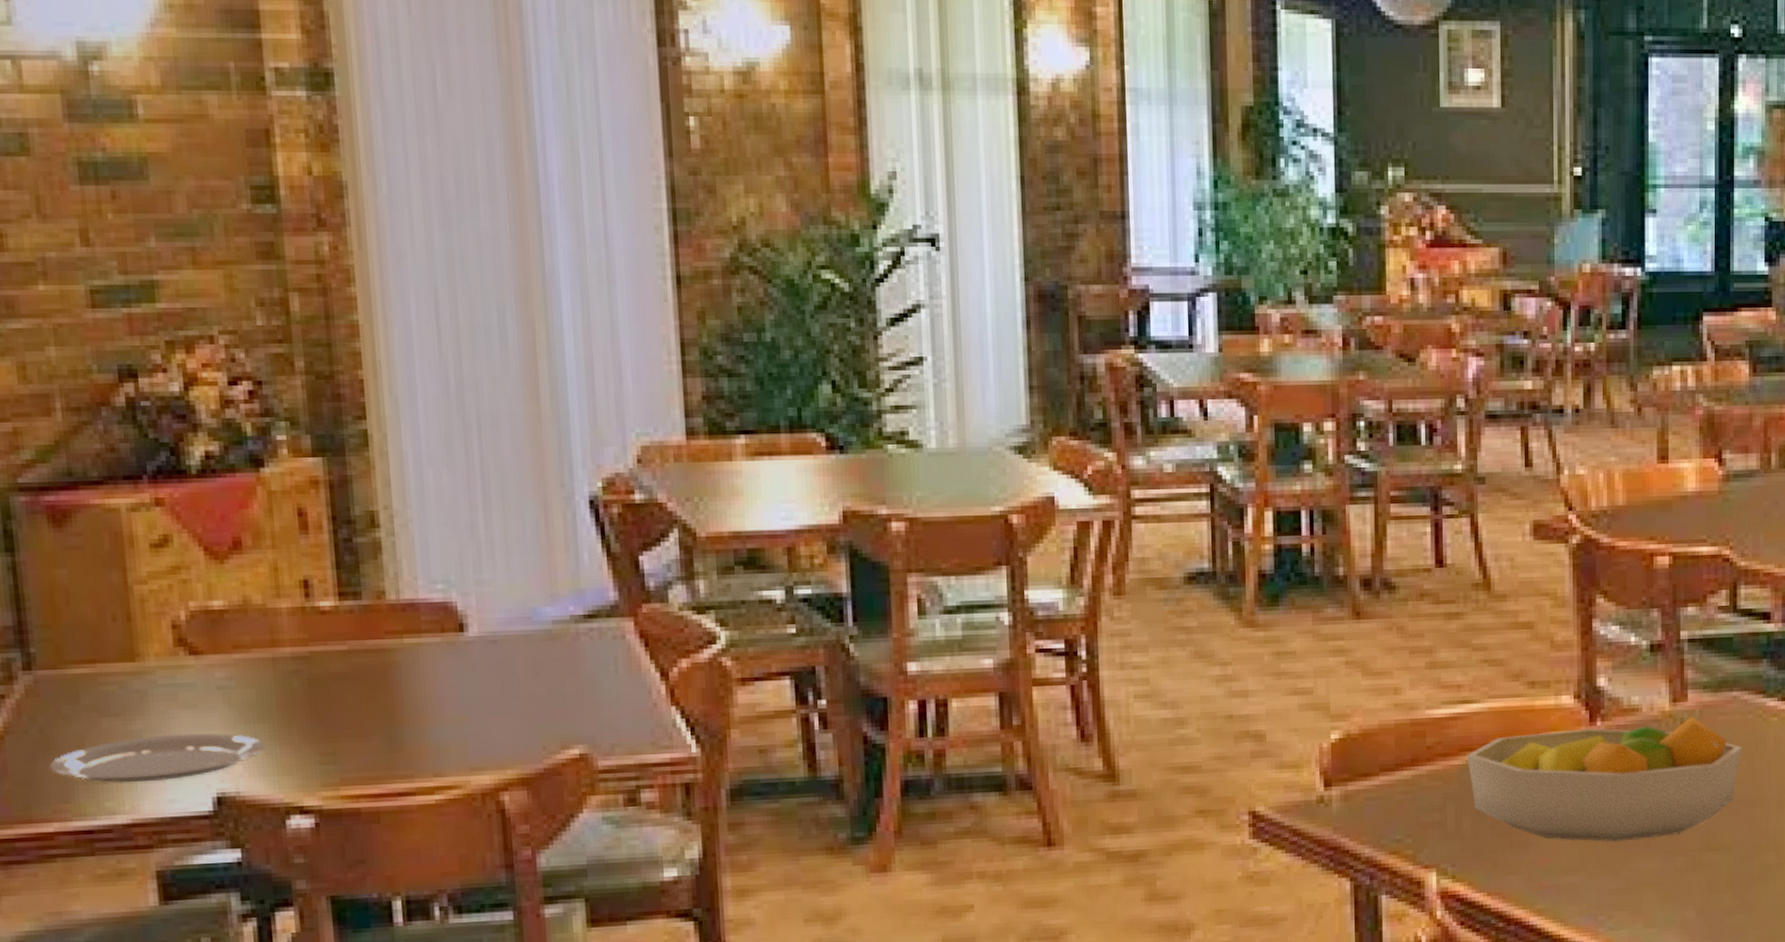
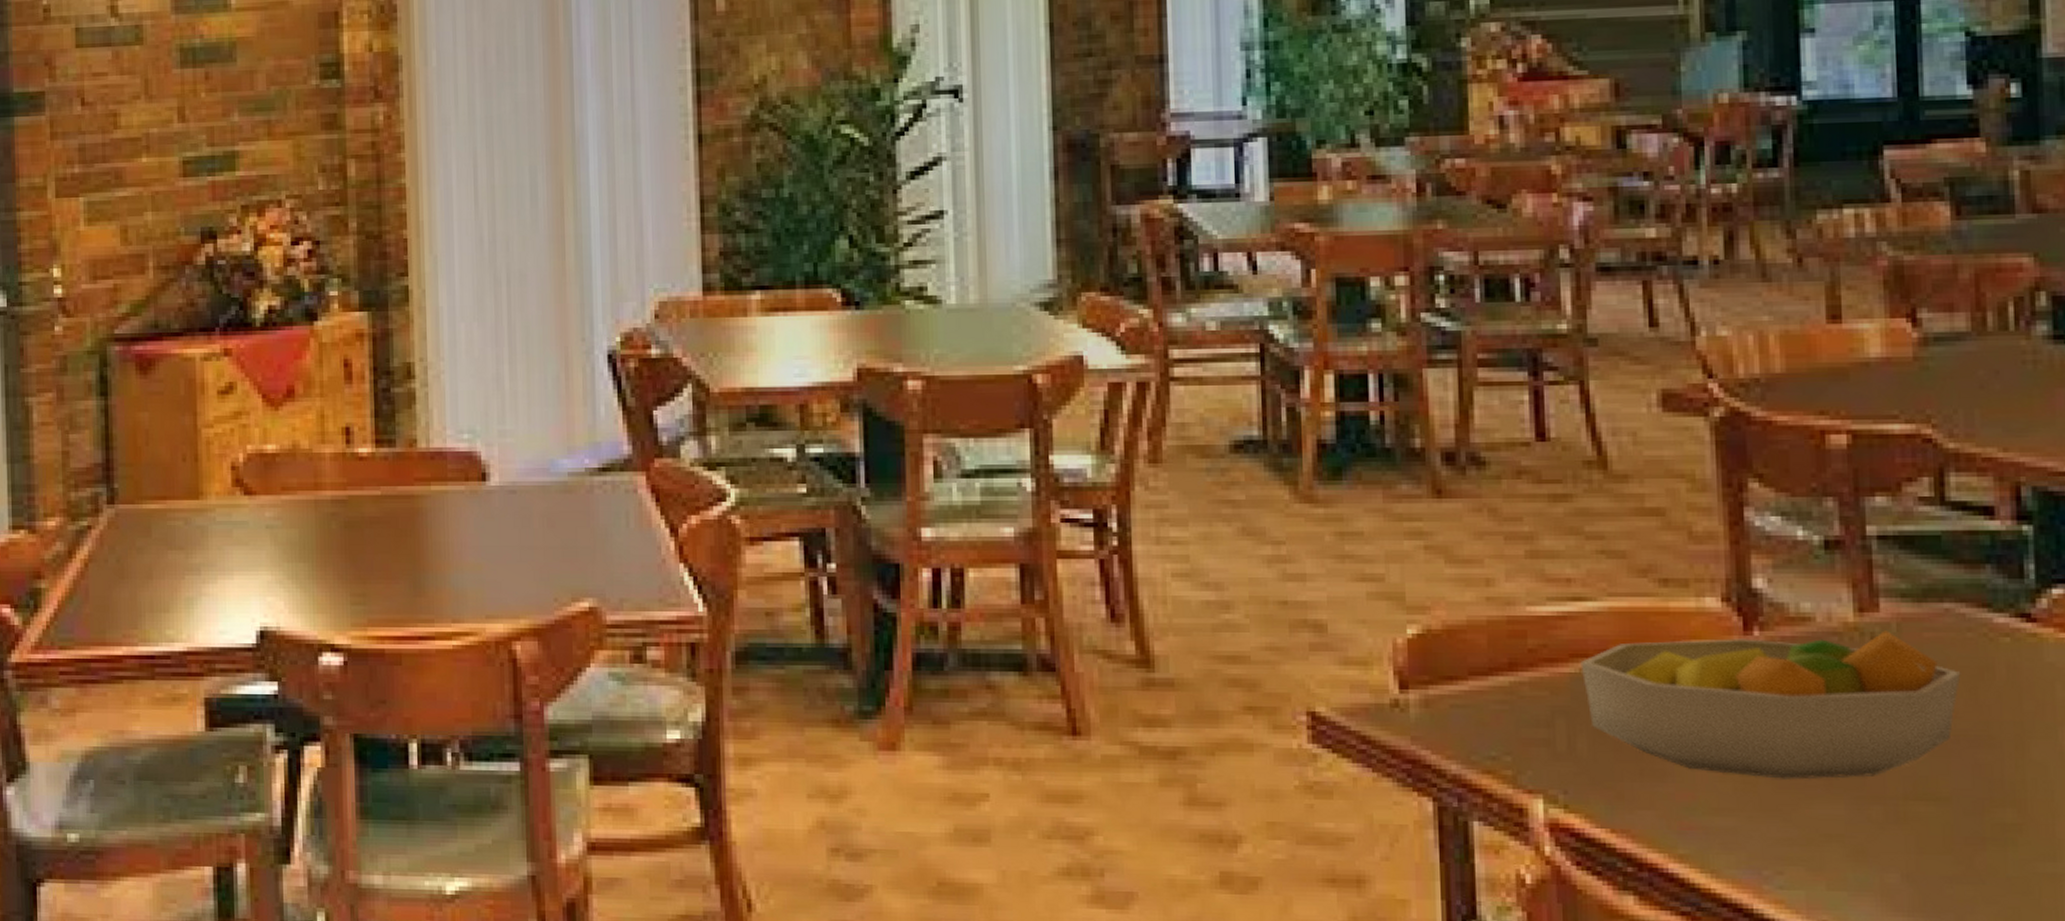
plate: present [49,733,266,783] -> none [123,569,305,613]

